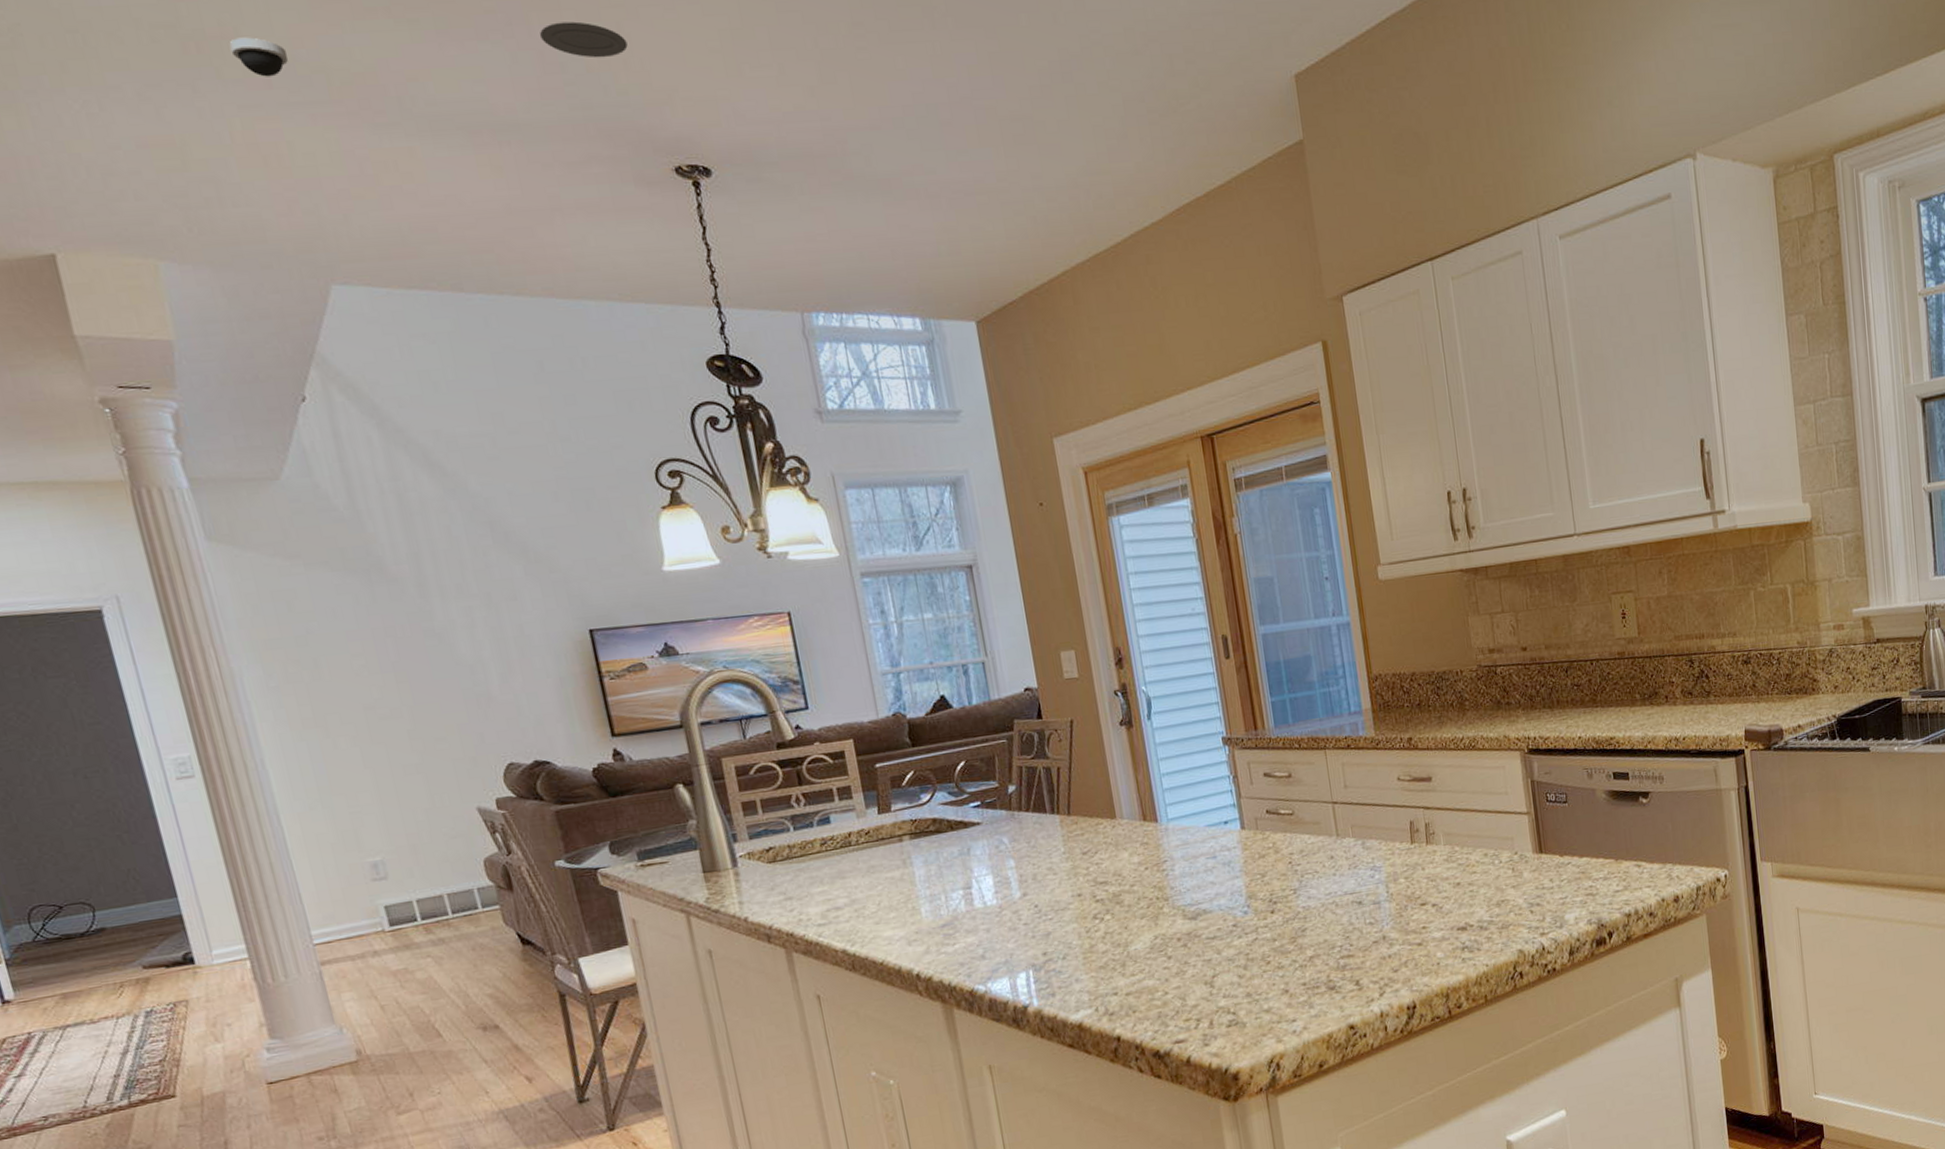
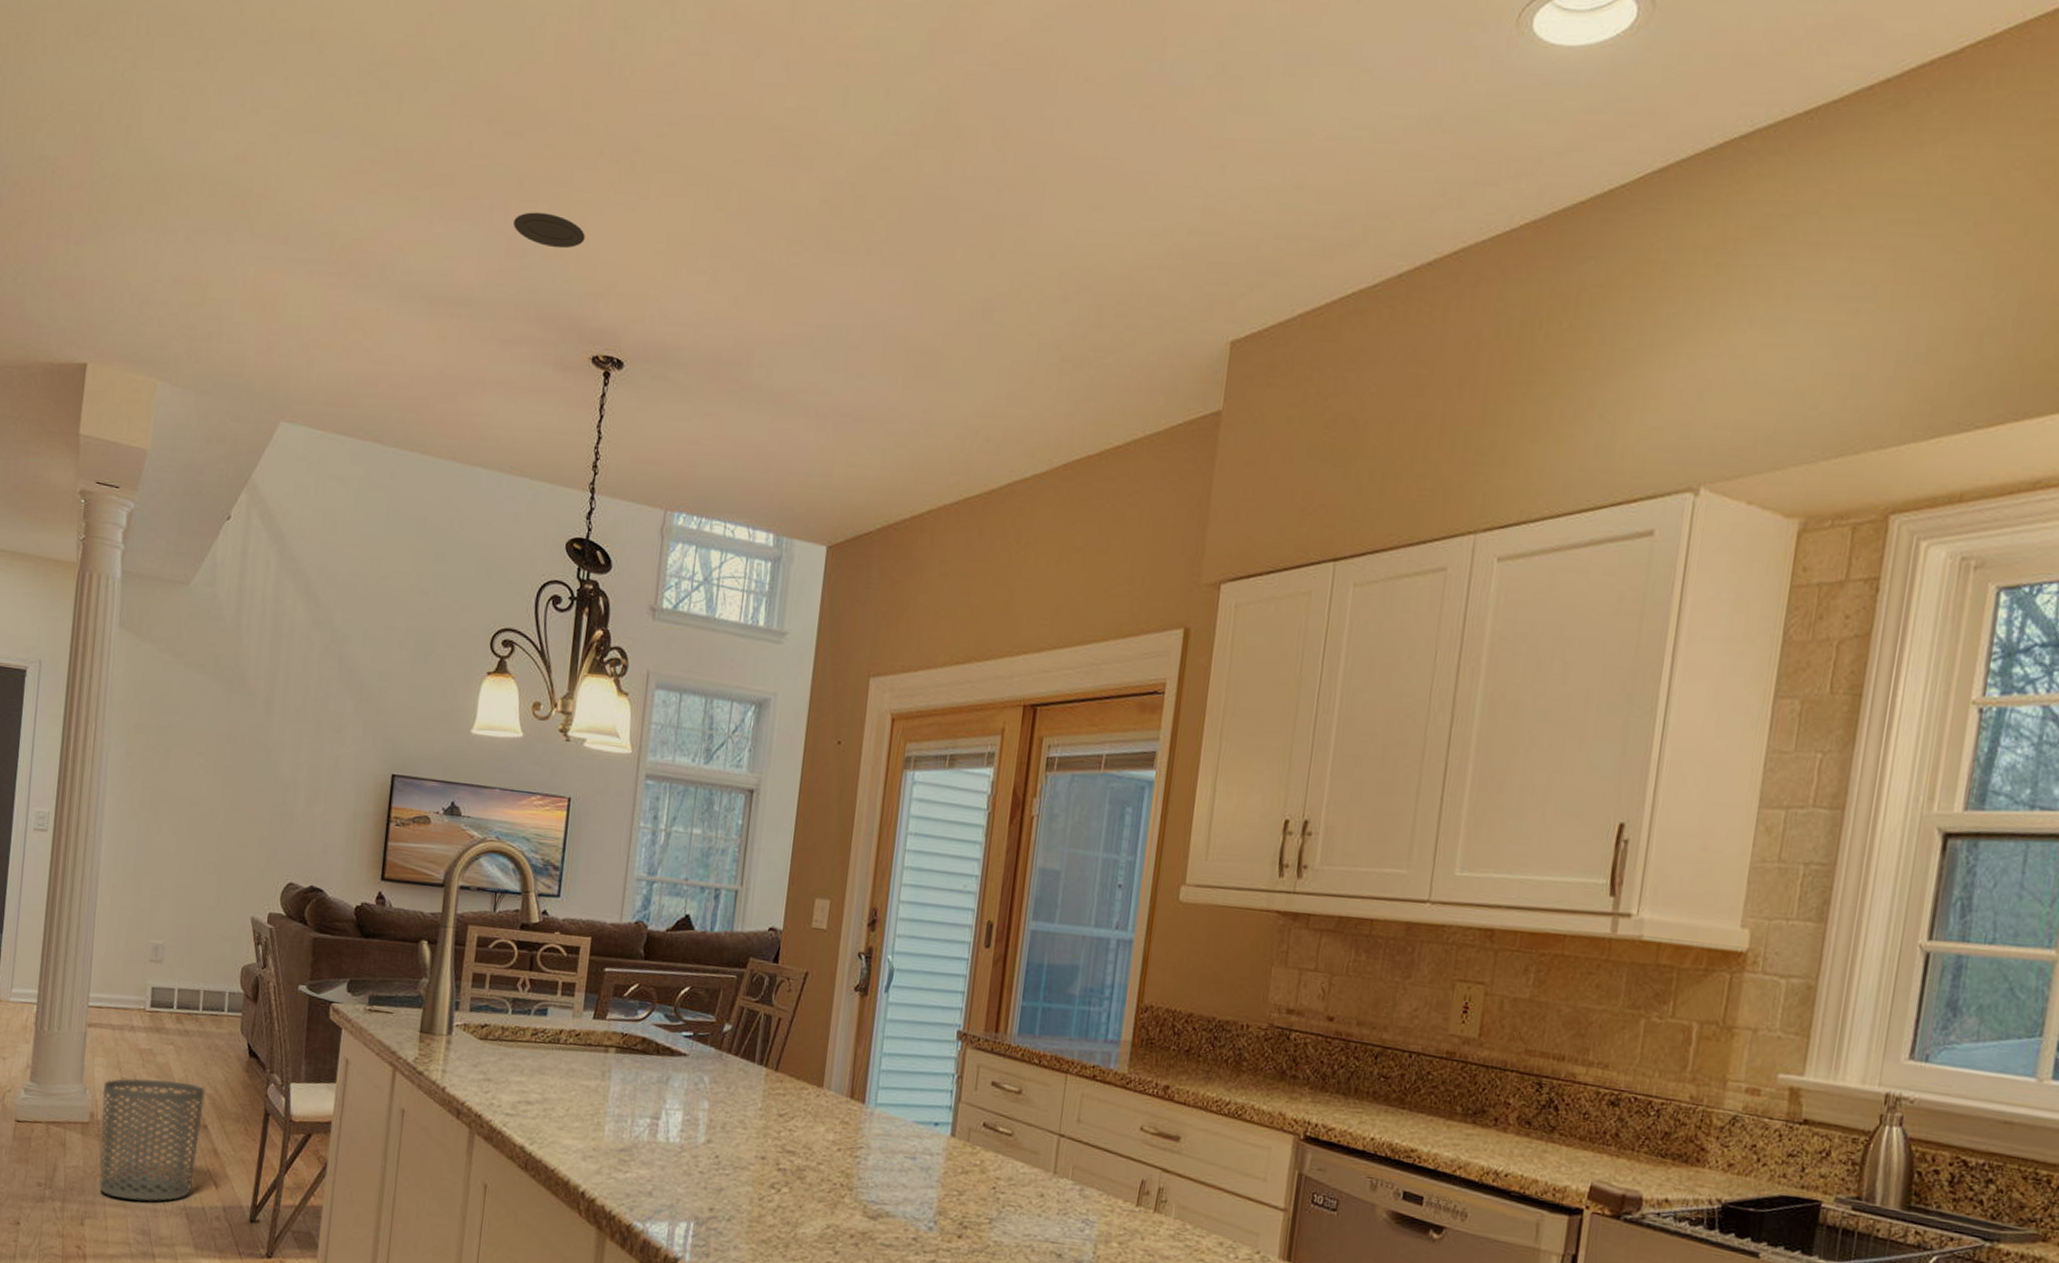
dome security camera: present [229,37,289,77] -> none [266,199,308,235]
waste bin: none [362,988,502,1126] -> present [98,1078,205,1202]

